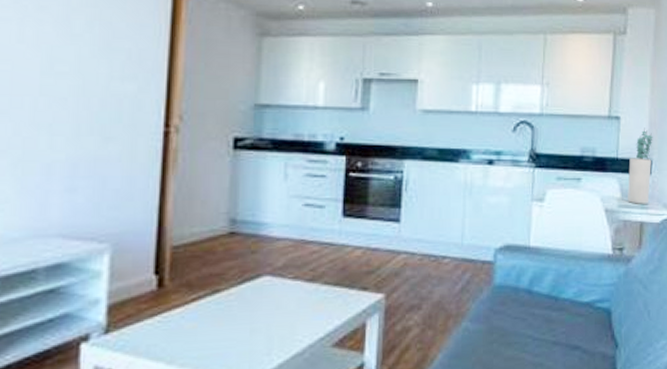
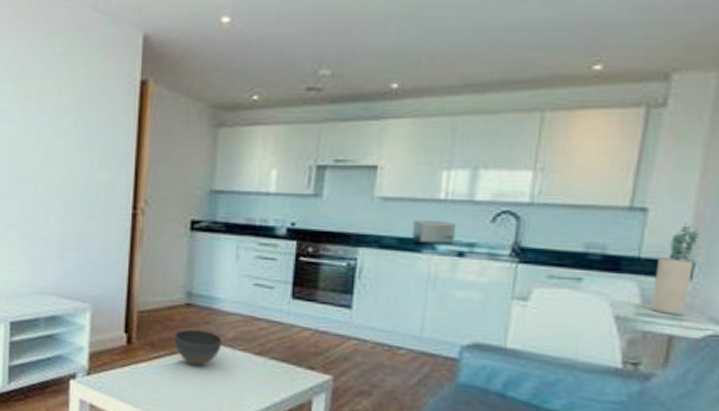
bowl: none [215,260,271,303] -> present [174,329,222,366]
toaster: none [451,131,485,154] -> present [412,220,456,245]

